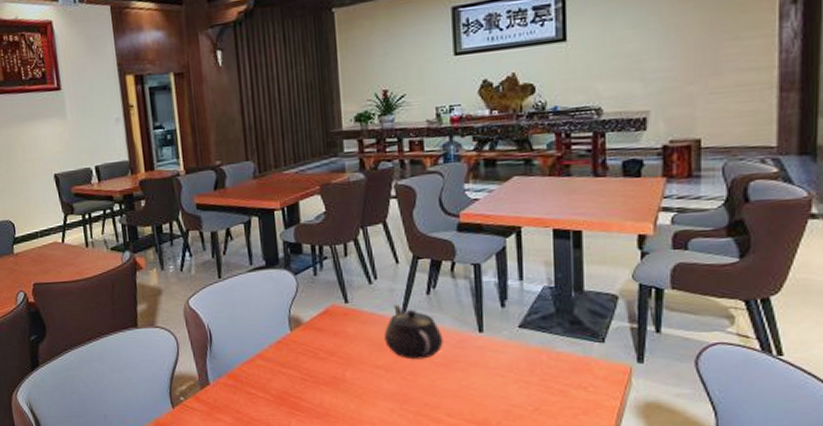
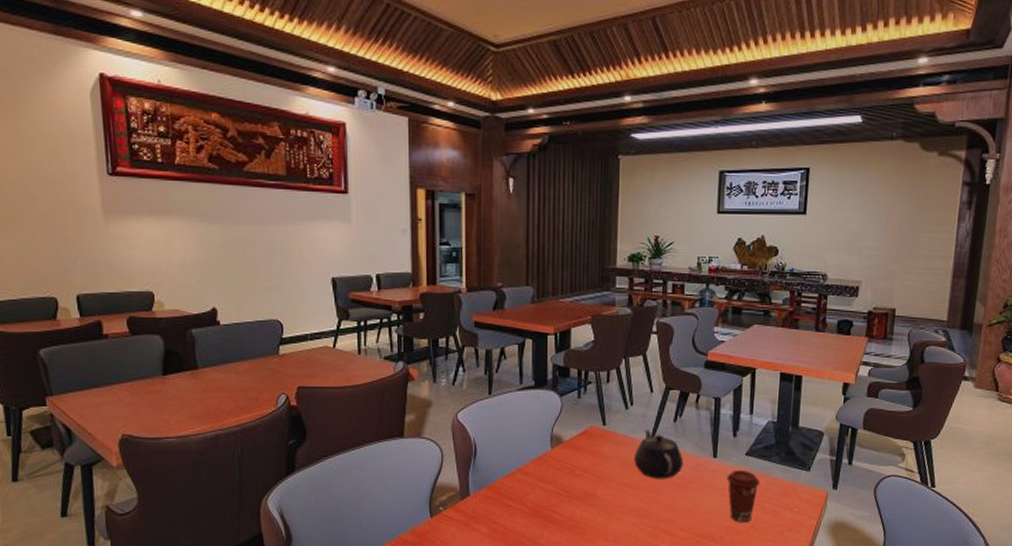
coffee cup: none [498,344,542,406] -> present [726,469,761,523]

